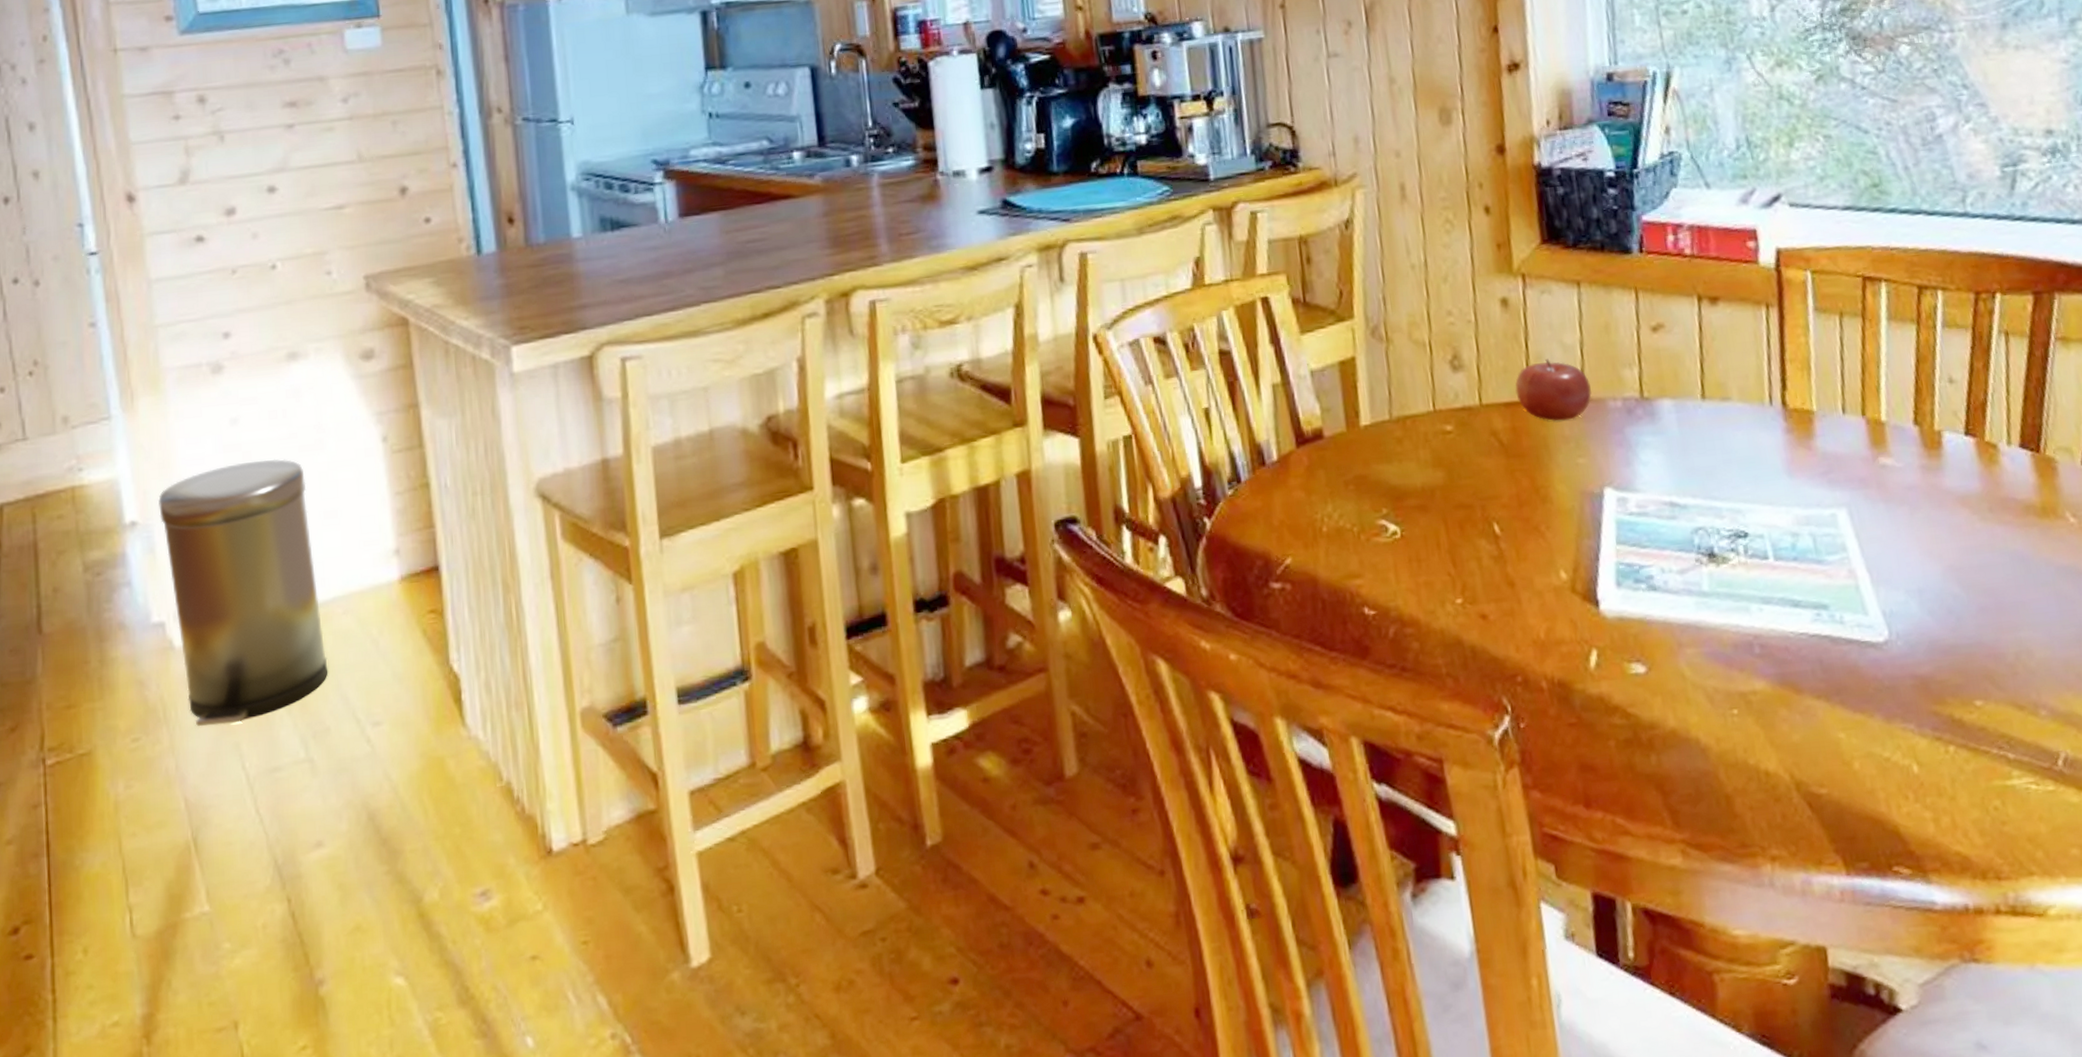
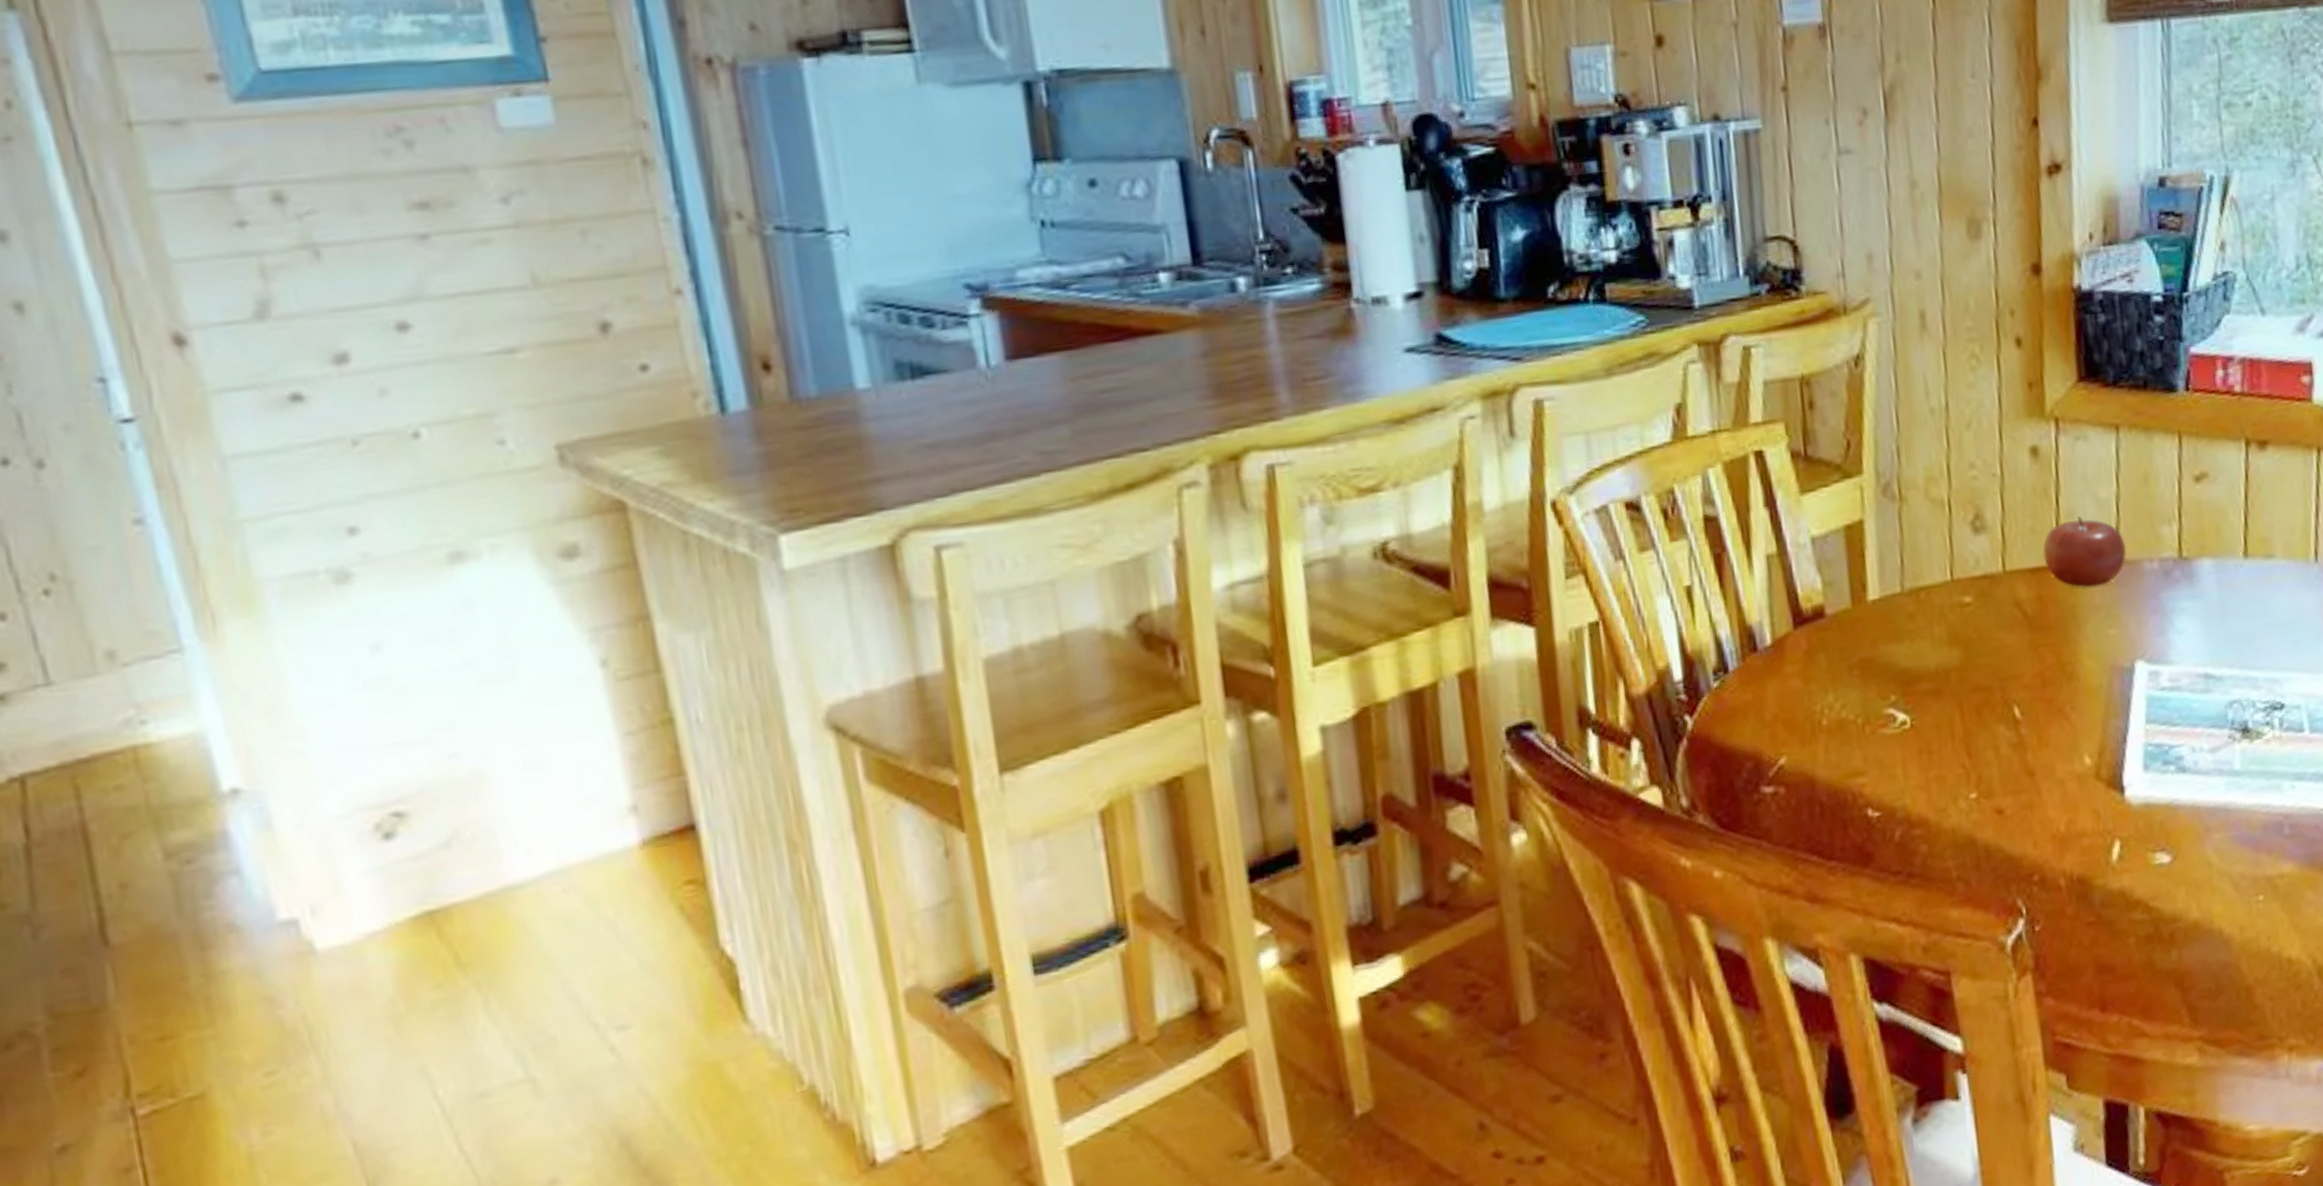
pedal bin: present [158,459,328,727] -> none [270,695,548,1050]

